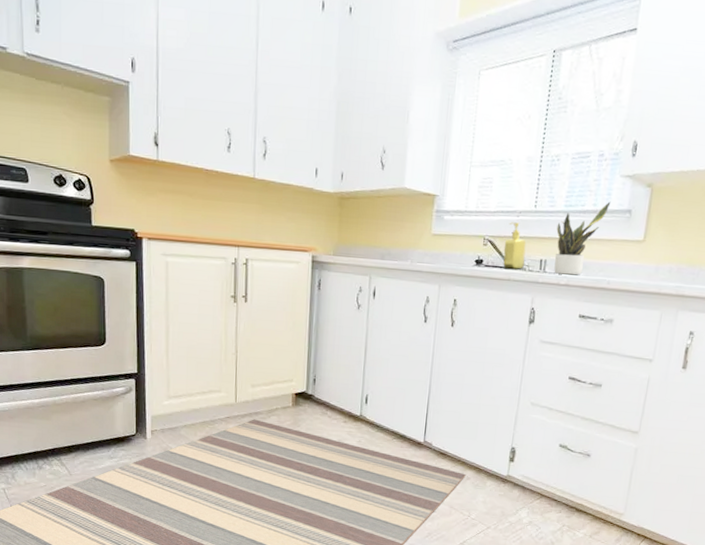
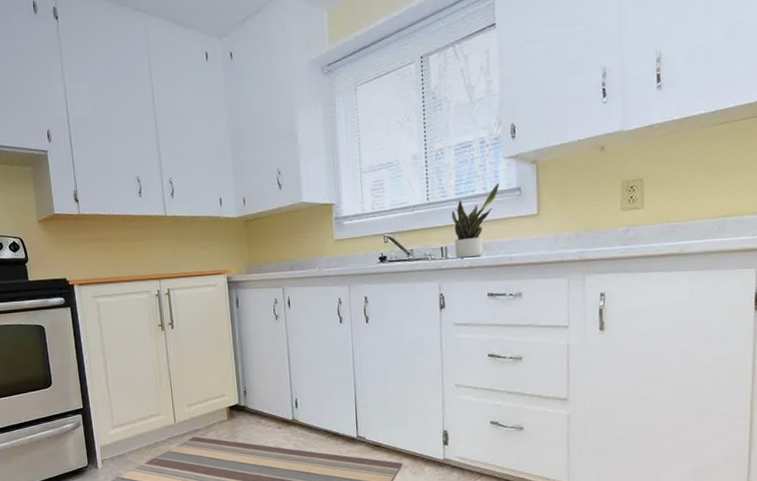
soap dispenser: present [503,222,526,269] -> none [404,216,426,261]

